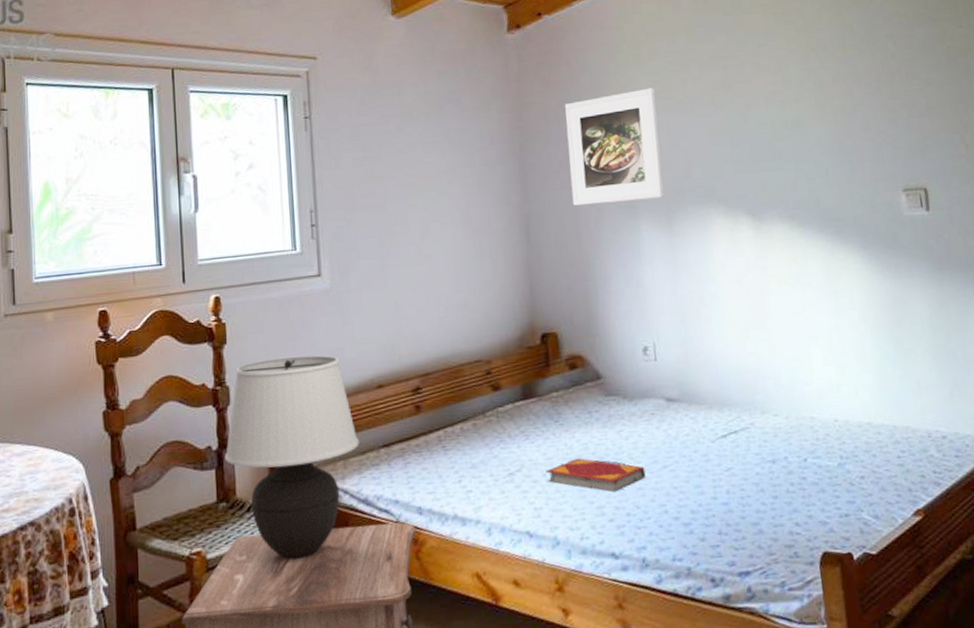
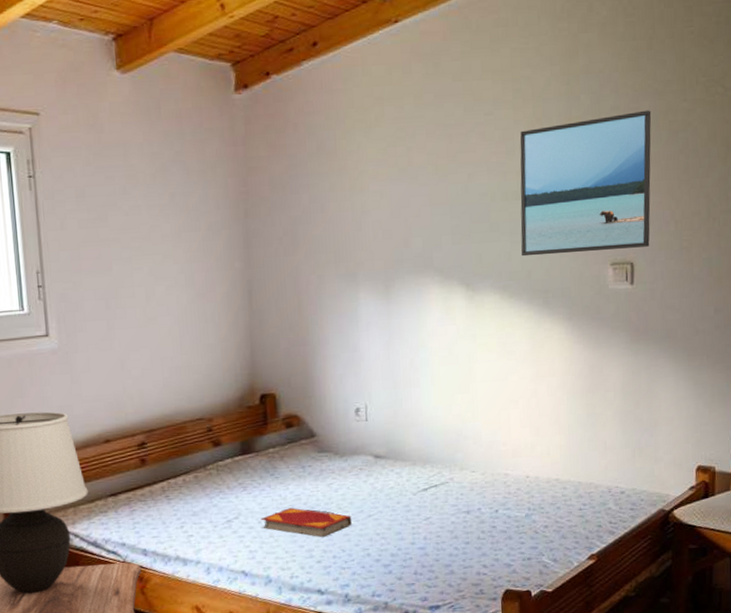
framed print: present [565,87,664,206] -> none [290,155,384,273]
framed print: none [795,37,942,185] -> present [520,110,652,257]

